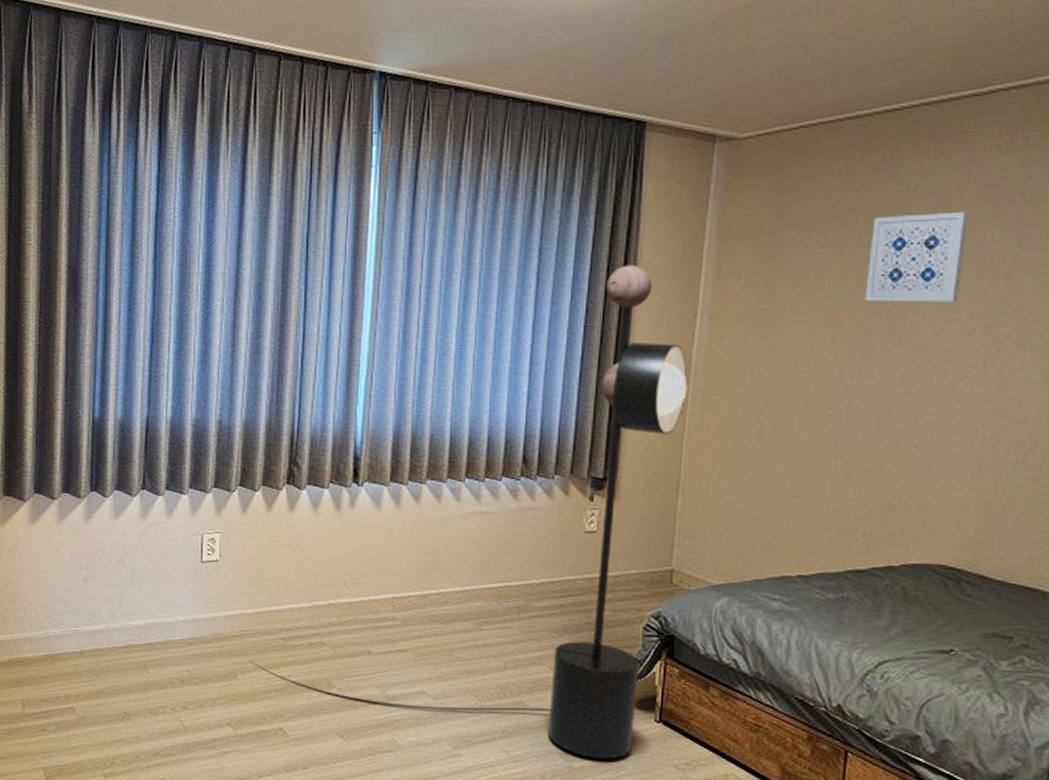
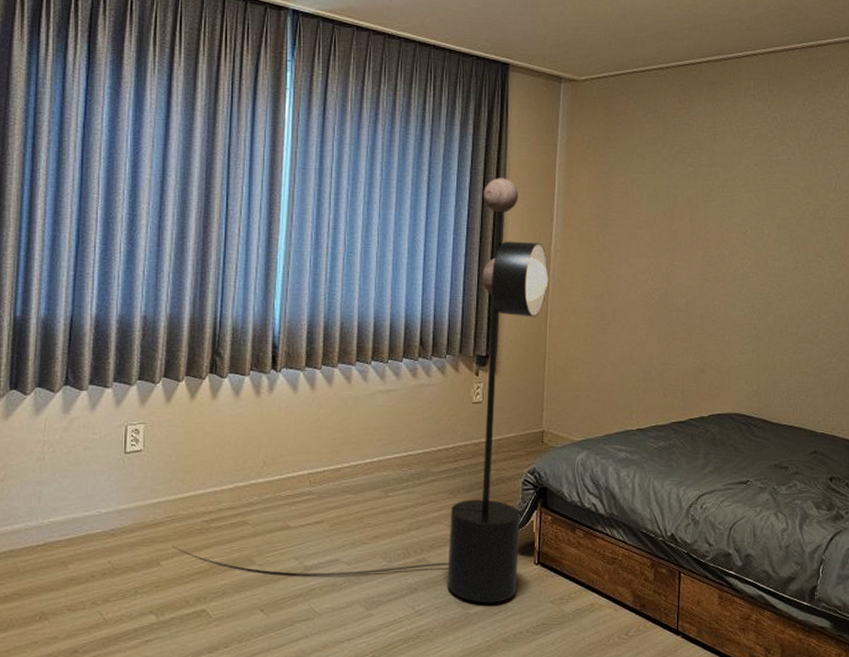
wall art: present [864,211,969,303] -> none [672,142,738,211]

